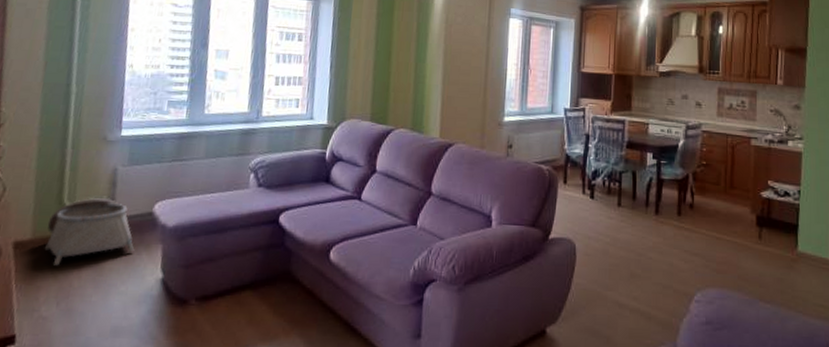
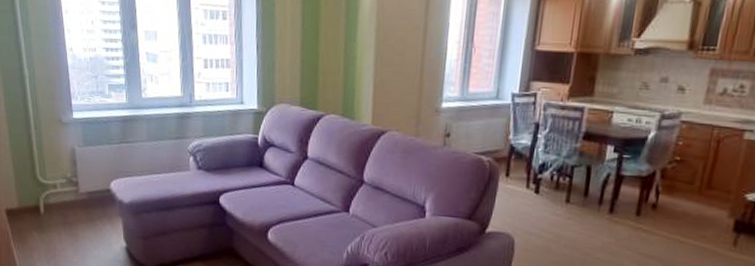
basket: present [44,198,135,266] -> none [28,174,100,231]

